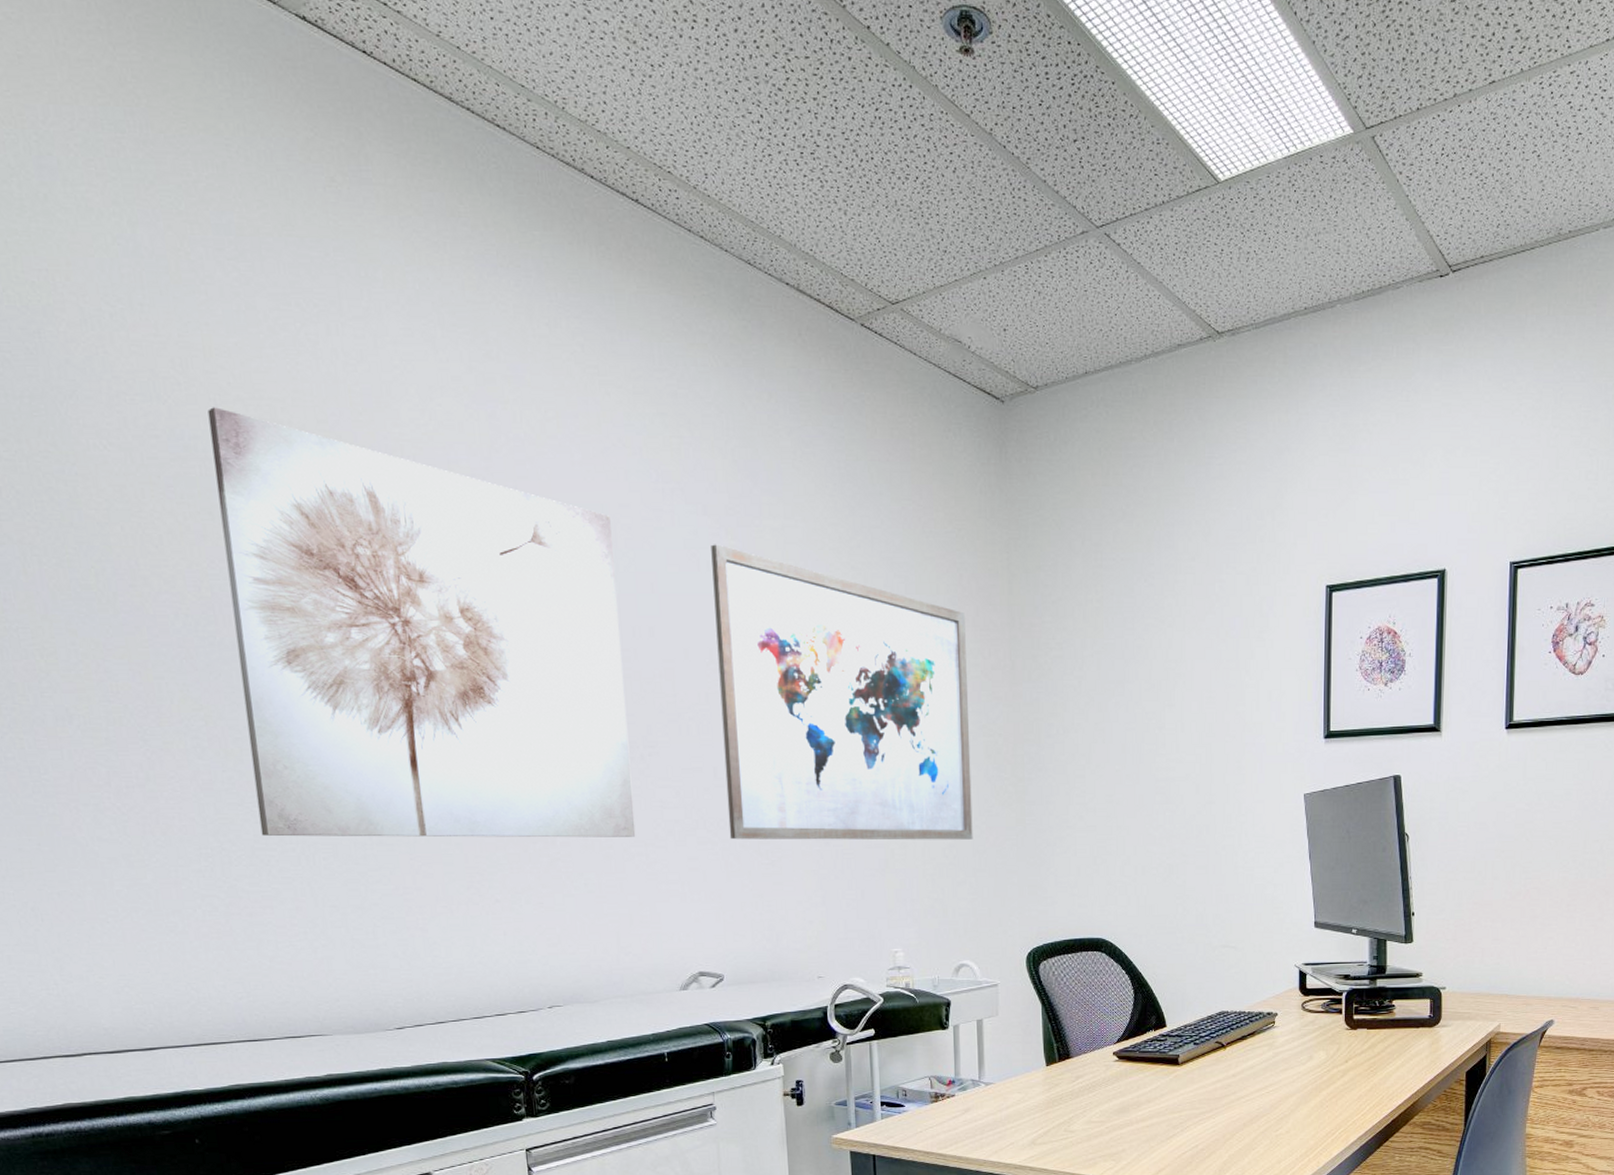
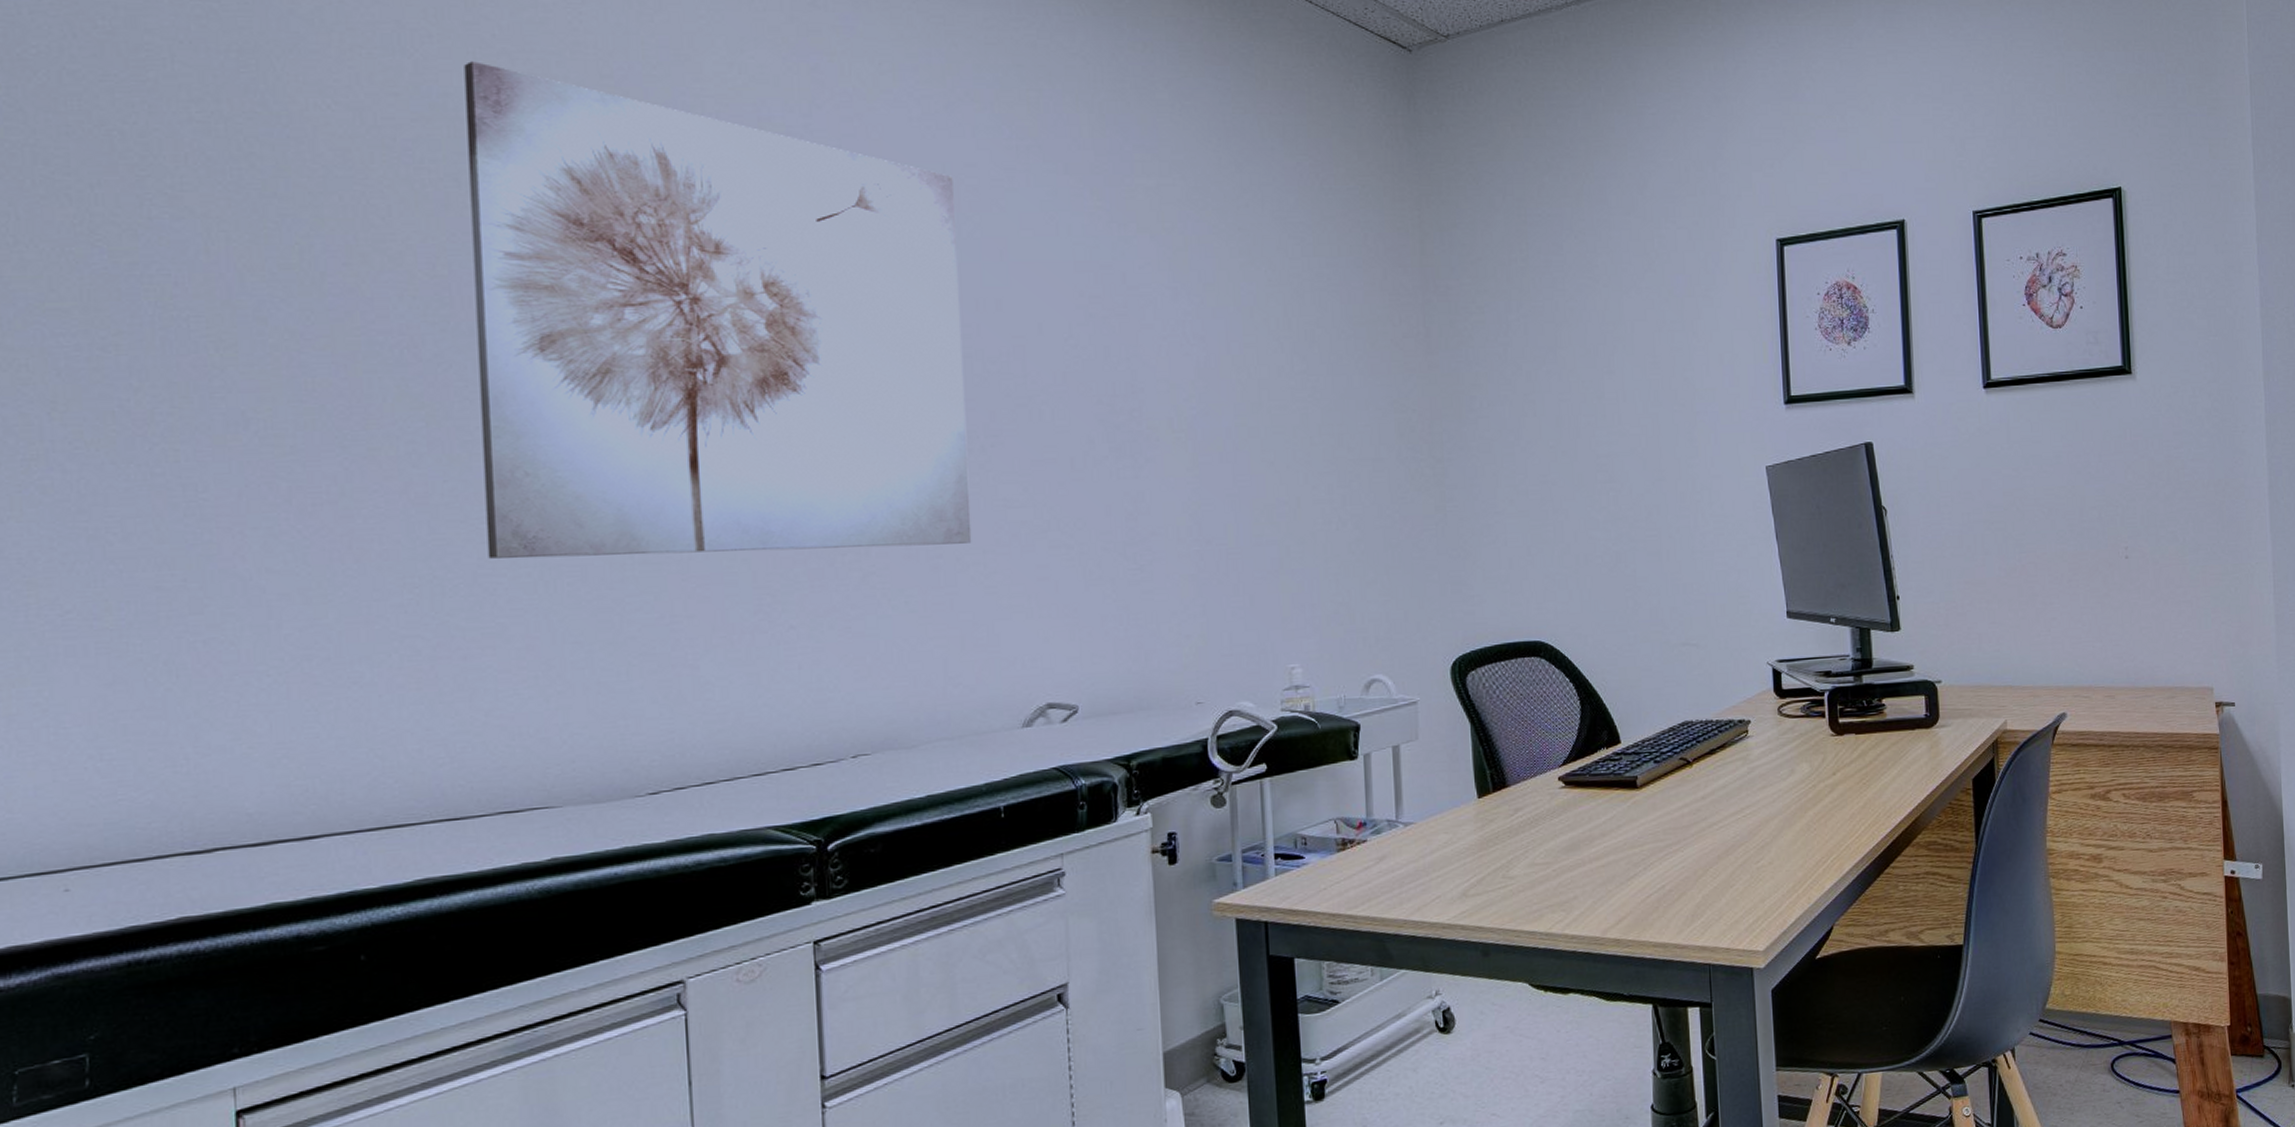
wall art: present [711,544,973,840] -> none [1073,205,1384,542]

